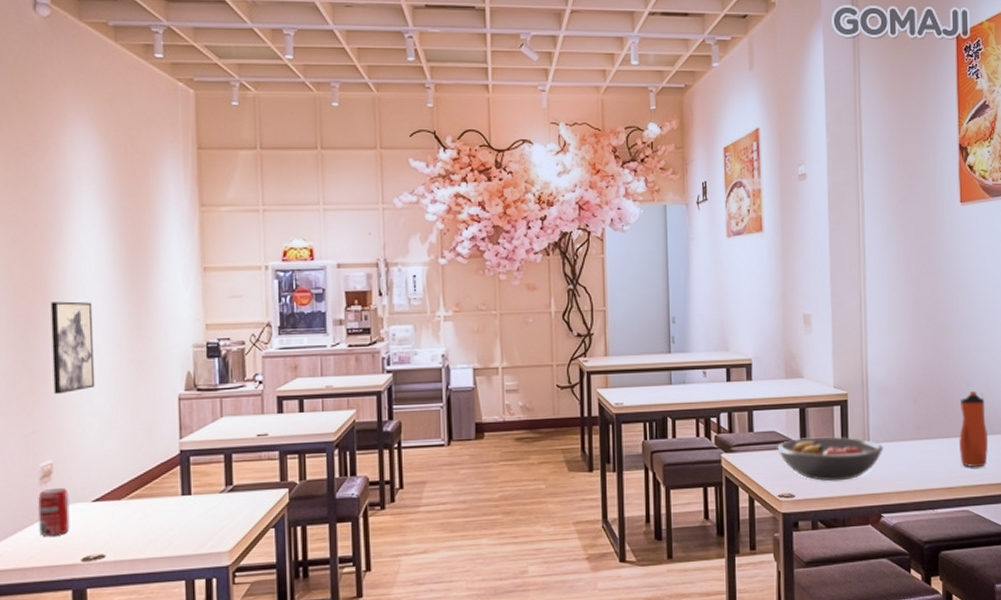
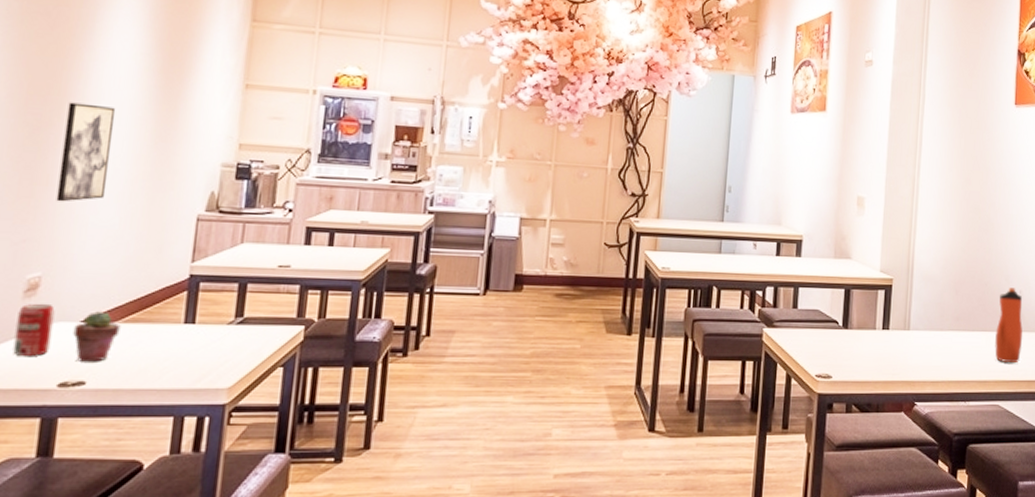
potted succulent: none [87,490,127,538] -> present [73,311,121,362]
fruit bowl: present [777,436,884,482] -> none [819,319,923,366]

